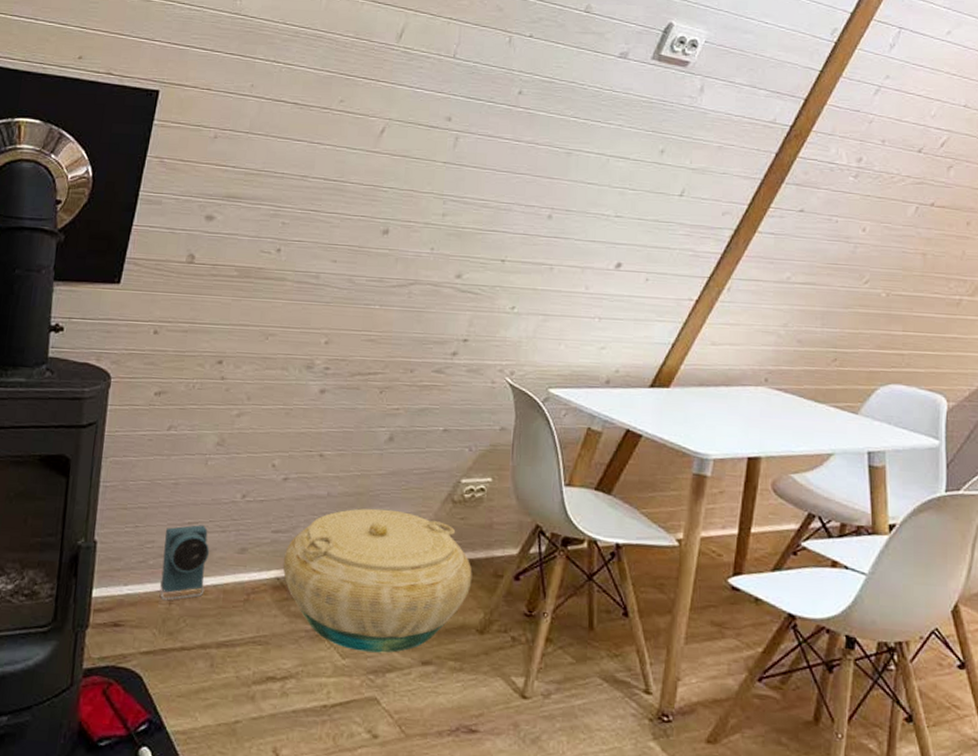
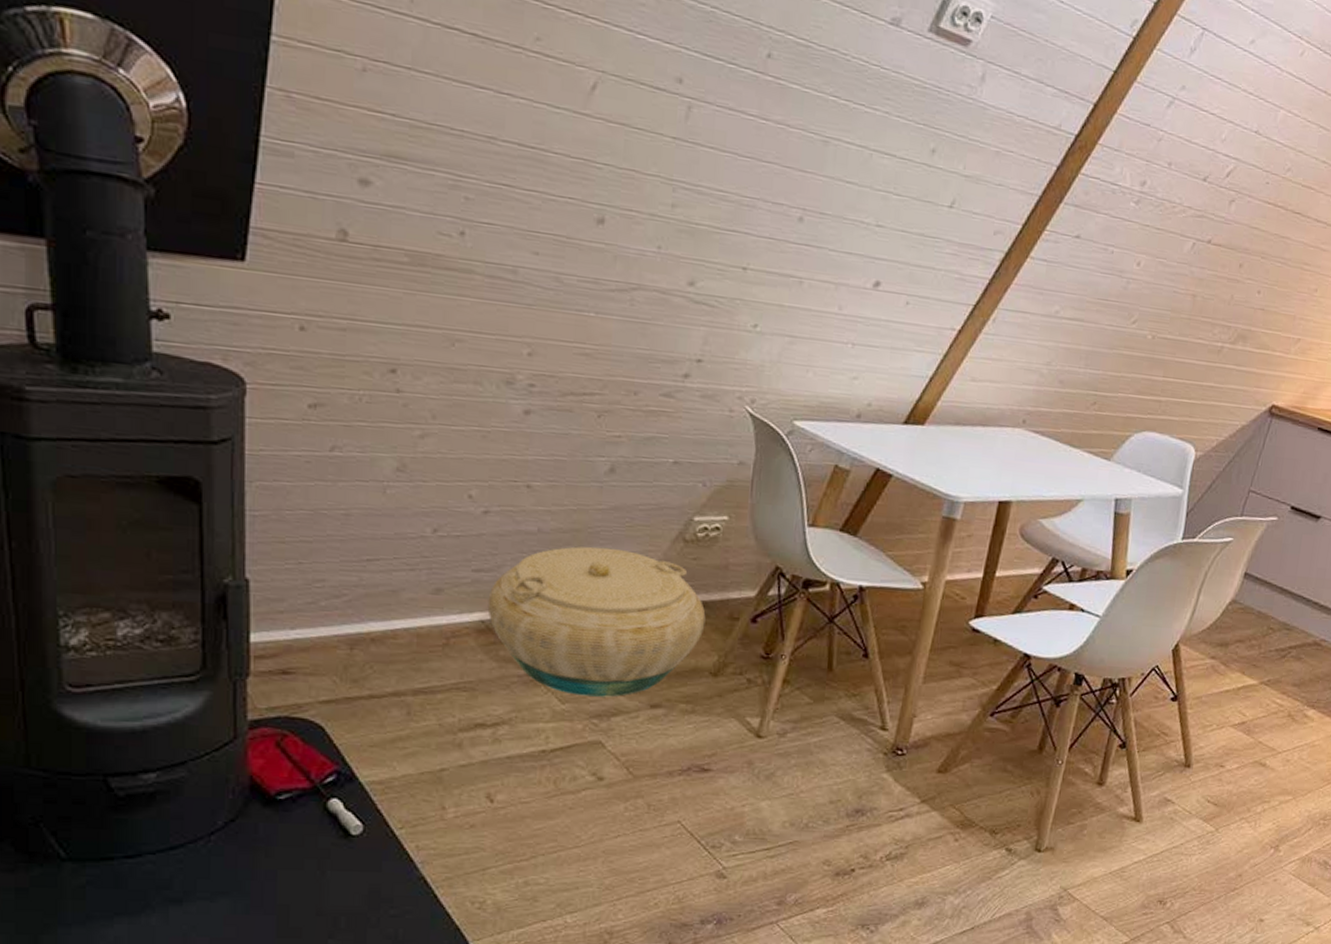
lantern: present [159,525,210,601] -> none [336,562,397,646]

